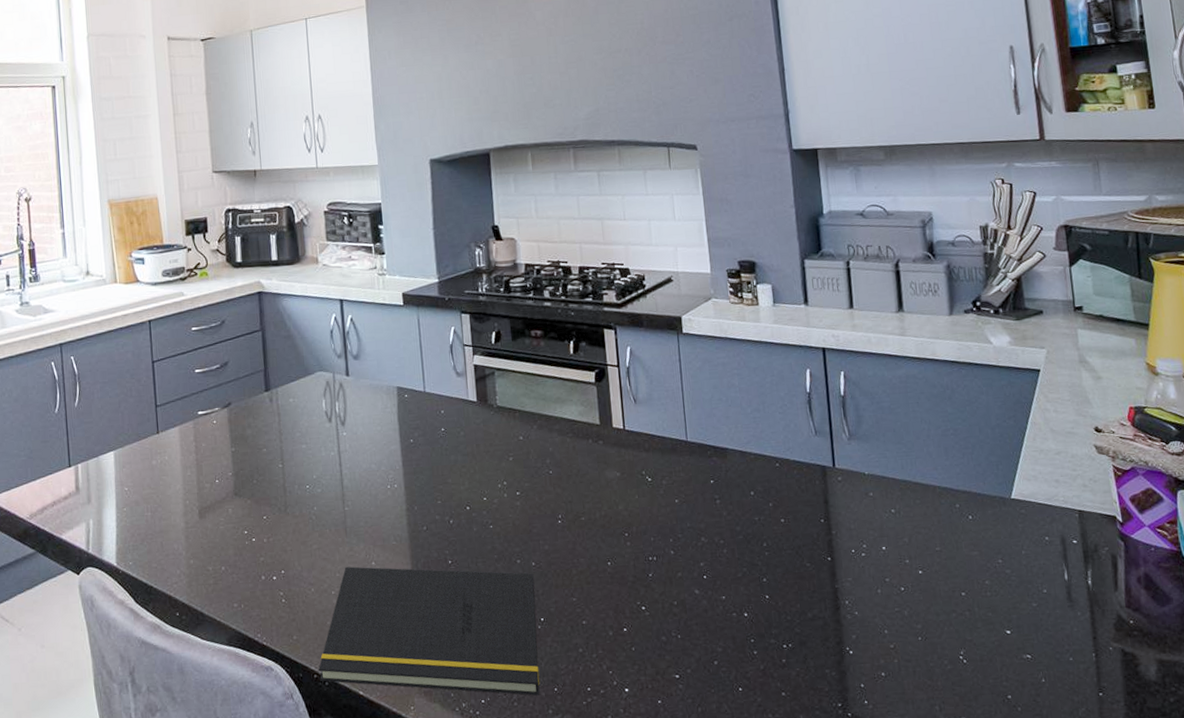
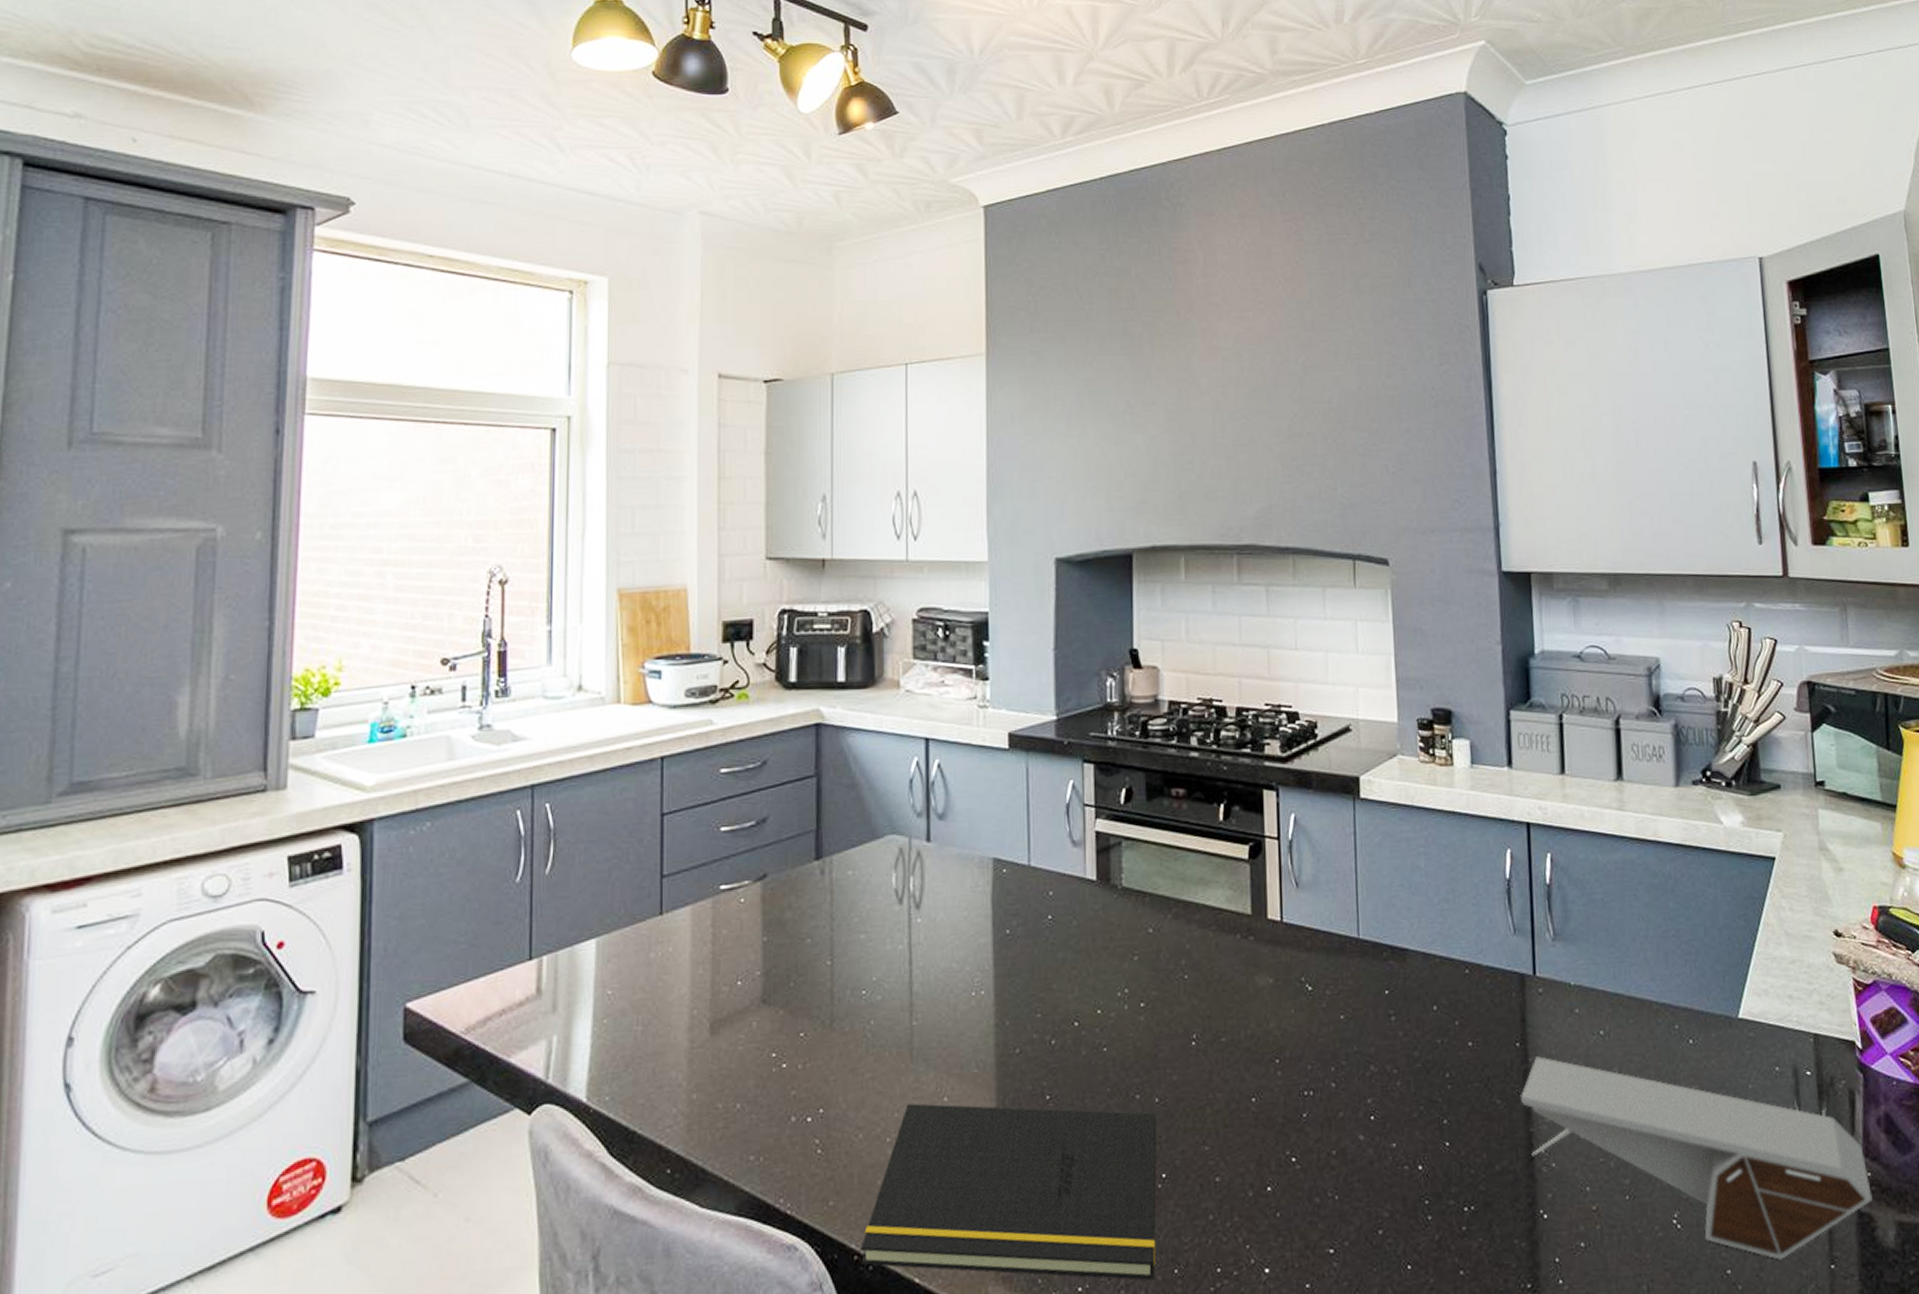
decorative bowl: none [826,530,1135,688] -> present [1521,1056,1873,1260]

